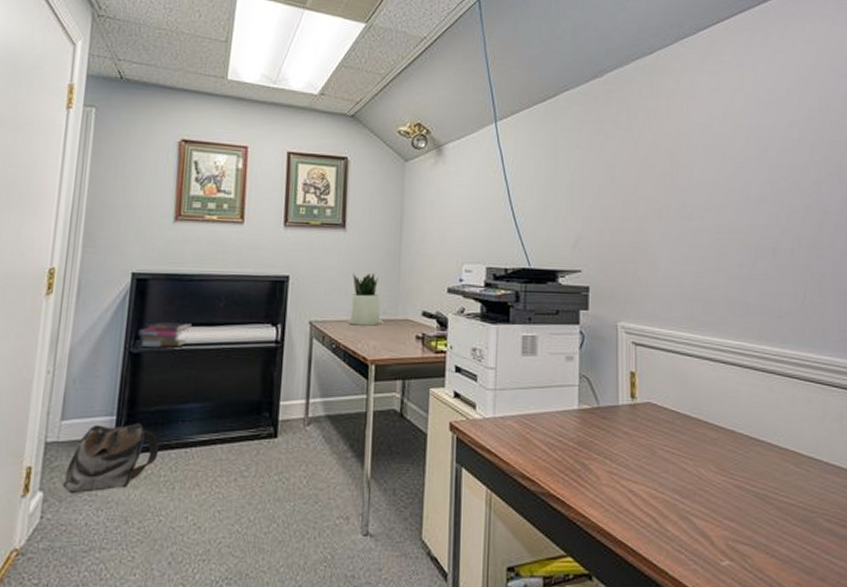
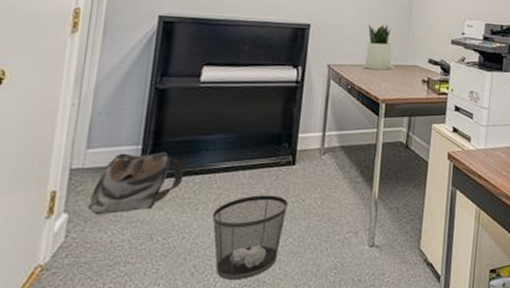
books: present [138,322,192,348] -> none [164,61,217,85]
waste bin: none [190,472,272,571] -> present [212,195,289,280]

